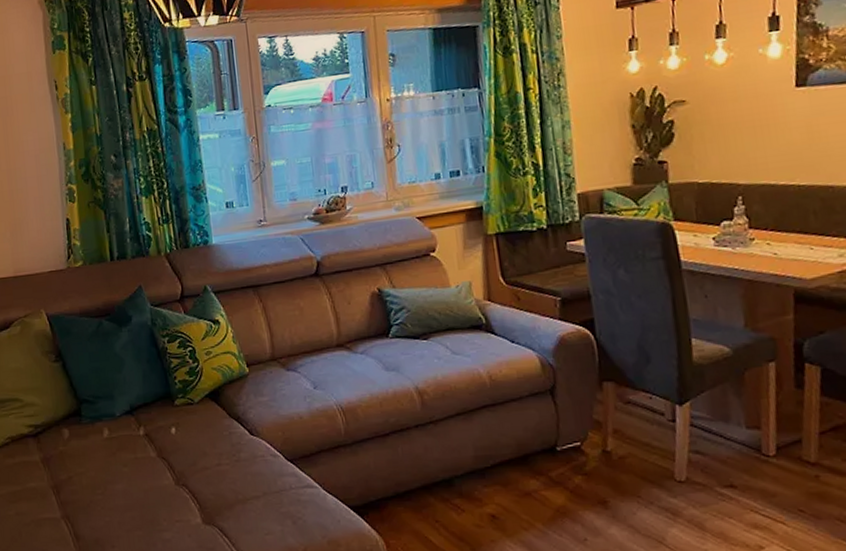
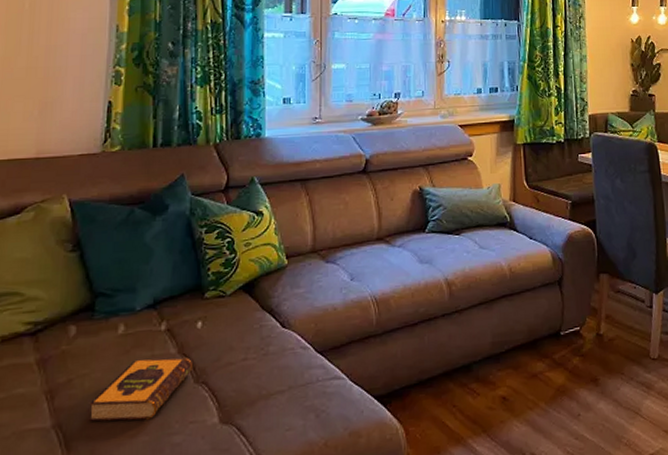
hardback book: none [88,460,173,516] -> present [88,358,194,422]

